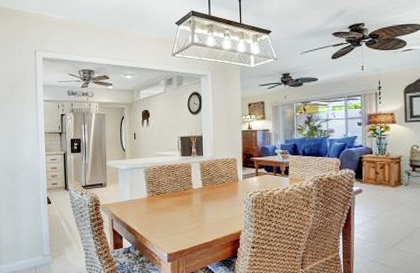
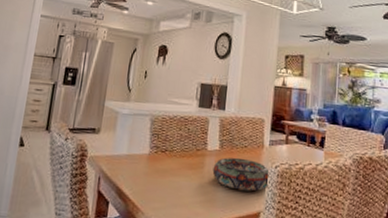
decorative bowl: none [199,192,247,216] -> present [212,157,271,192]

